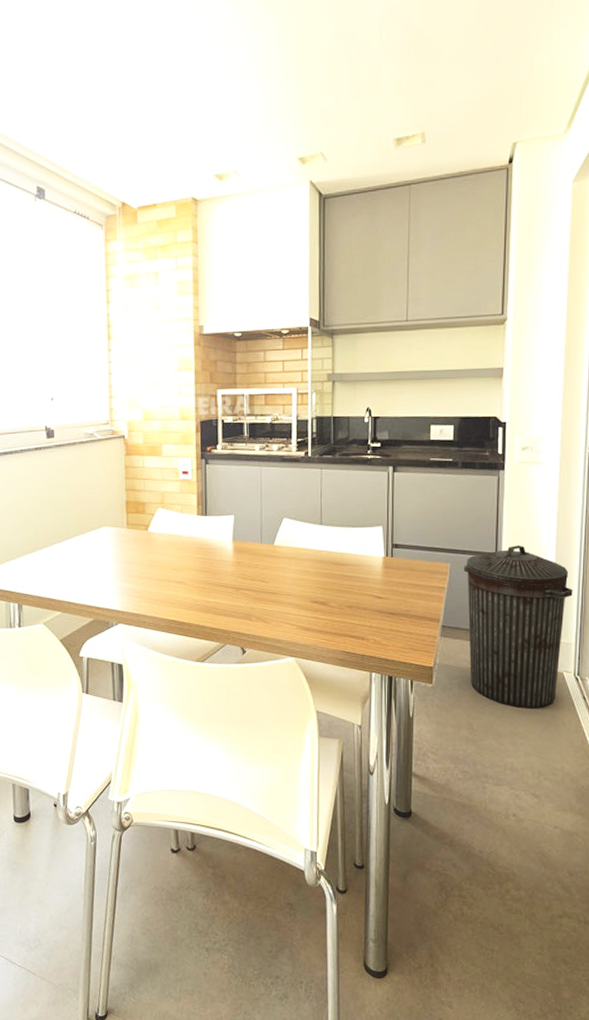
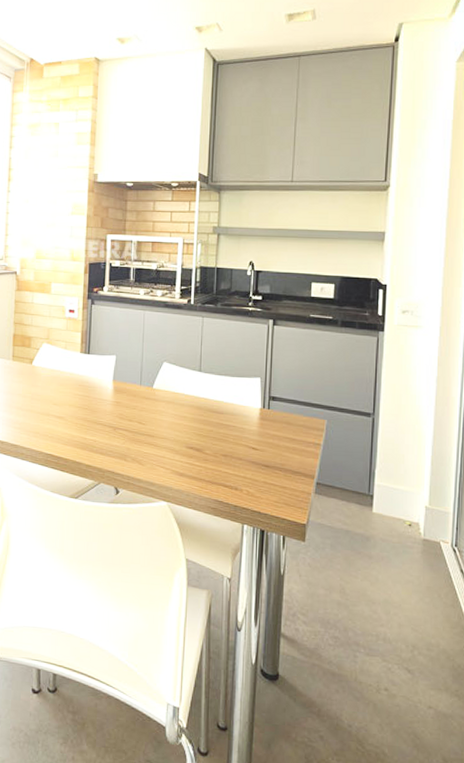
trash can: present [463,545,573,709] -> none [340,407,451,578]

